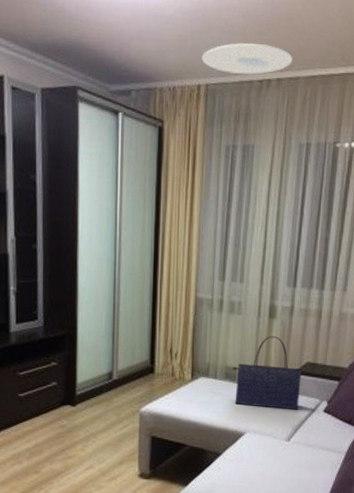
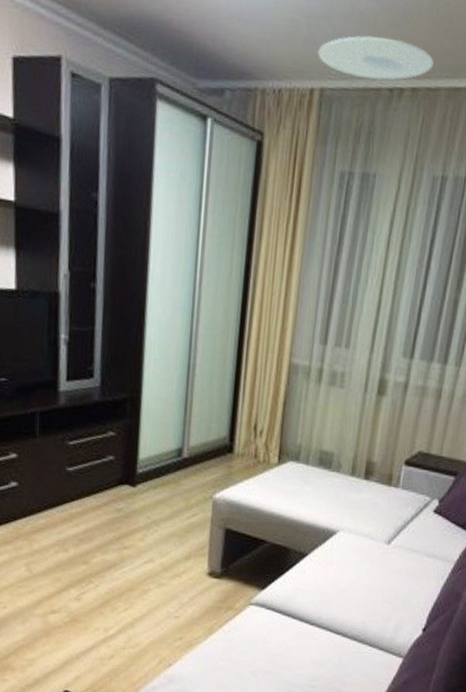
tote bag: present [233,336,301,410] -> none [328,417,411,508]

